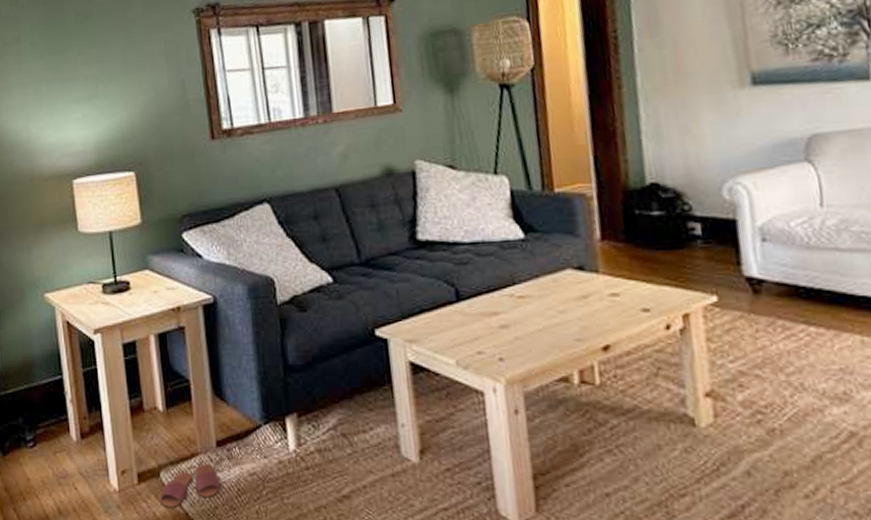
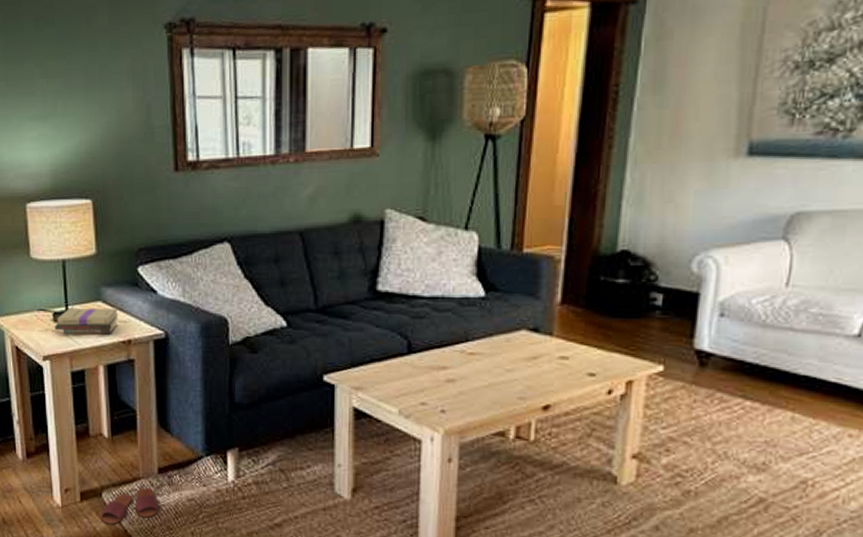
books: none [104,275,166,306] -> present [55,308,118,335]

